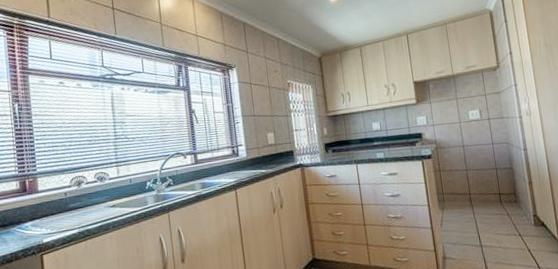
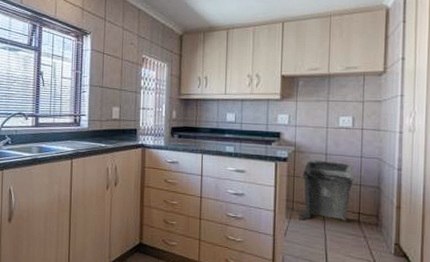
trash can: none [446,151,491,209] -> present [298,160,354,222]

